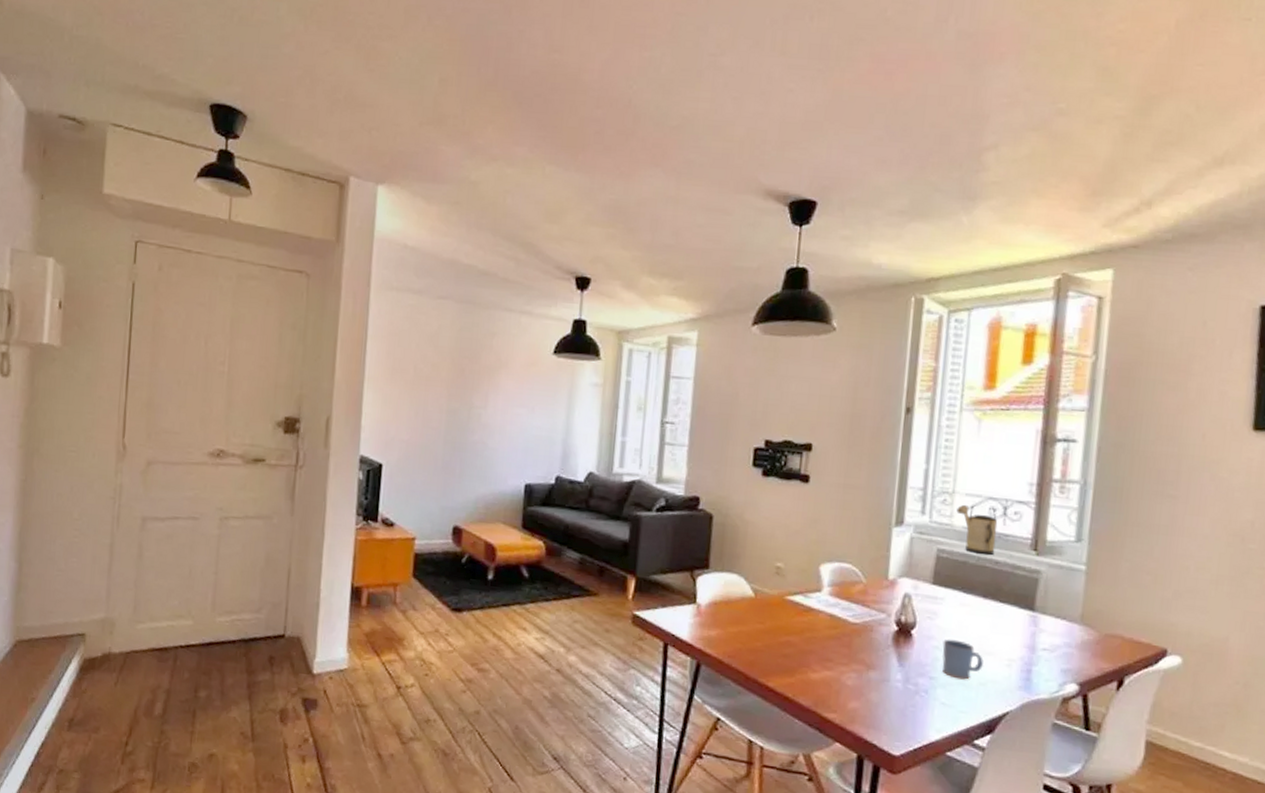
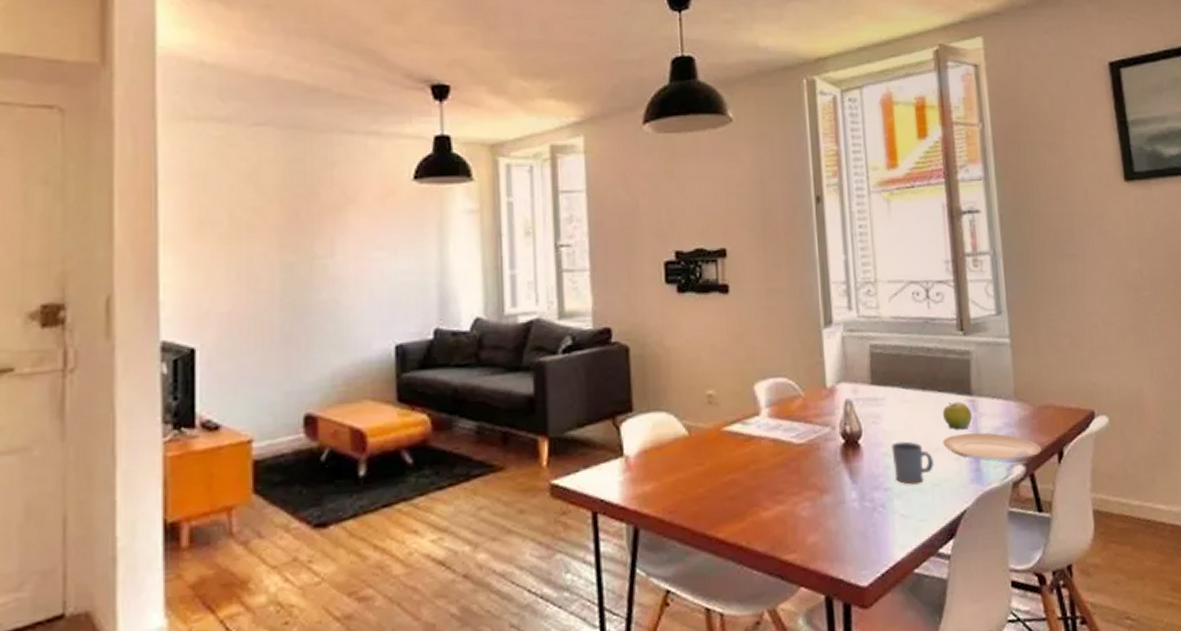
watering can: present [956,504,998,555] -> none [882,291,925,343]
plate: none [996,643,1101,682] -> present [943,432,1042,463]
fruit: none [1000,614,1032,641] -> present [942,402,973,430]

